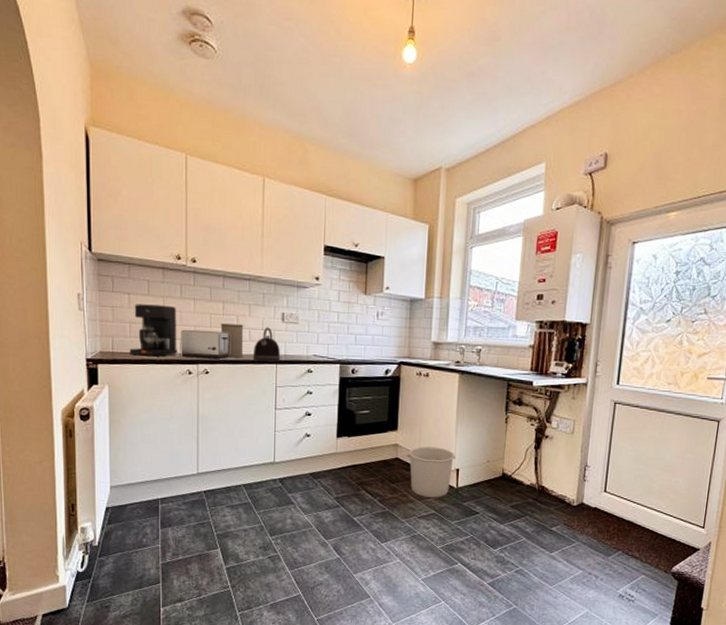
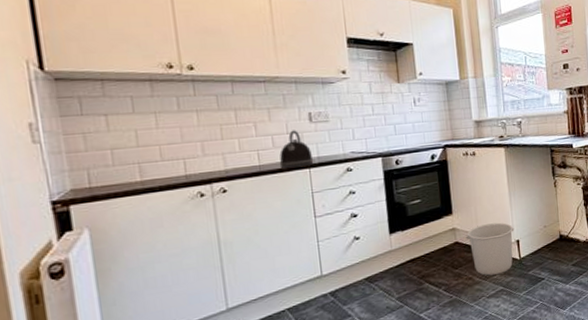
coffee maker: present [129,304,178,357] -> none [114,121,184,187]
toaster: present [181,329,230,359] -> none [184,141,251,178]
canister: present [220,323,244,358] -> none [234,131,268,170]

